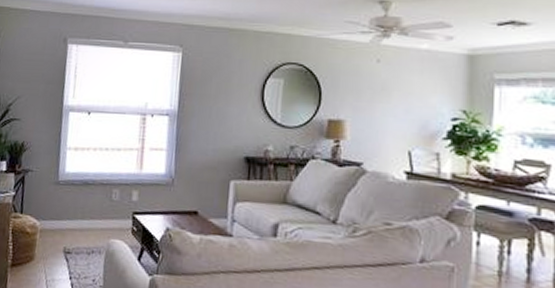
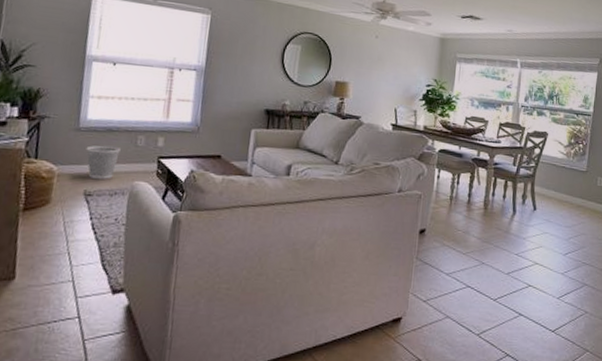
wastebasket: none [64,199,96,236] -> present [86,145,120,179]

